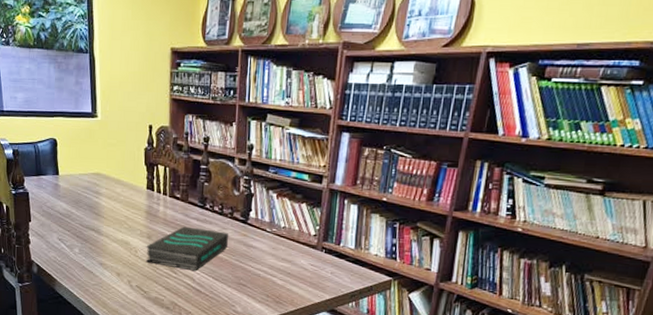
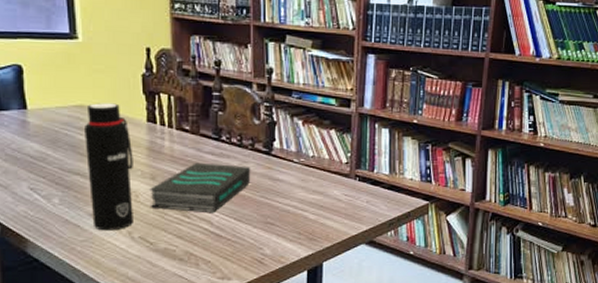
water bottle: none [98,171,135,279] -> present [83,103,133,231]

